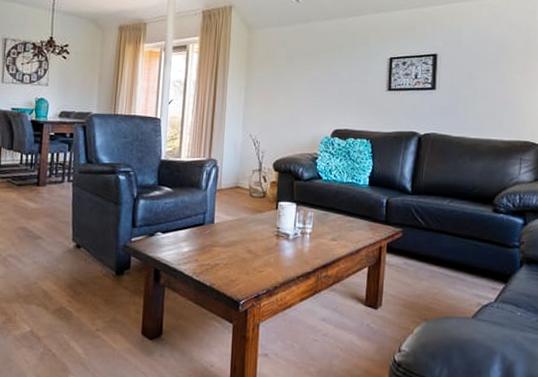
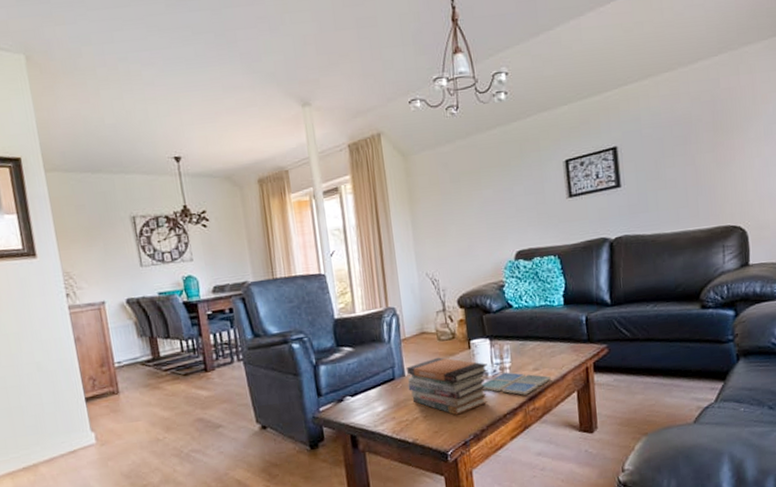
book stack: none [215,212,290,269] -> present [407,357,488,415]
drink coaster: none [282,237,346,262] -> present [482,372,551,395]

